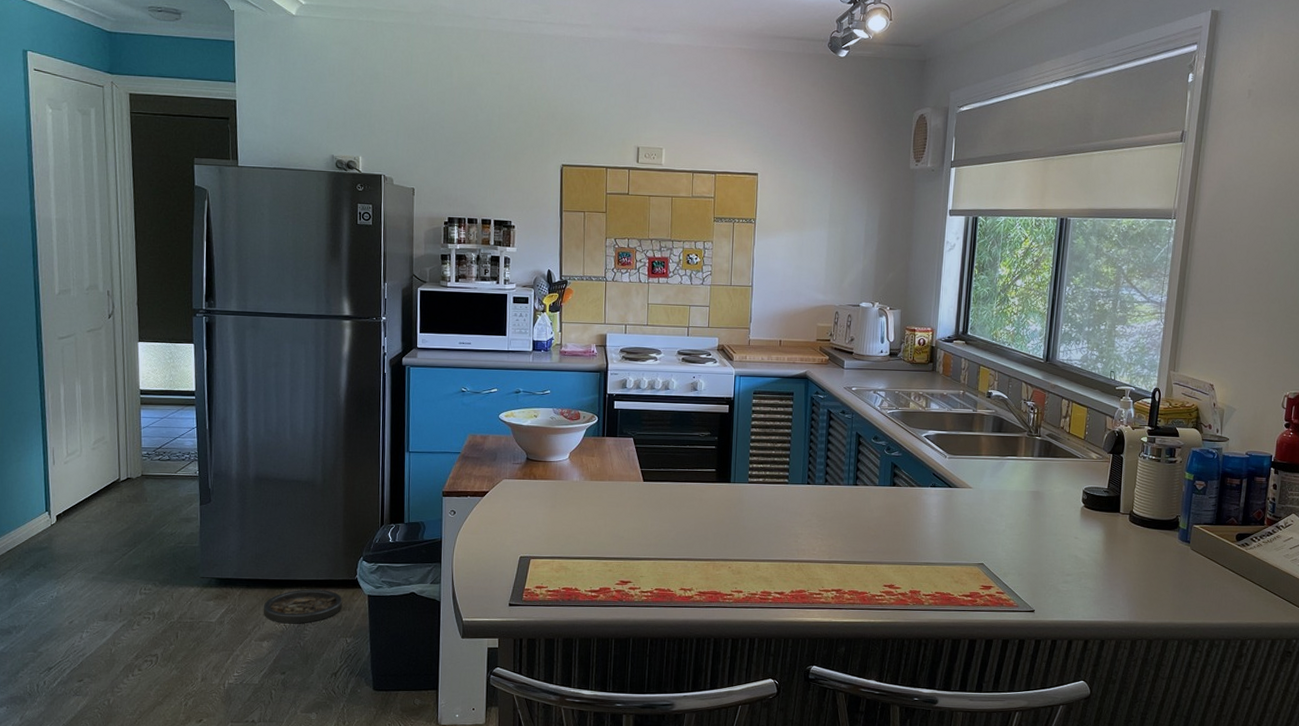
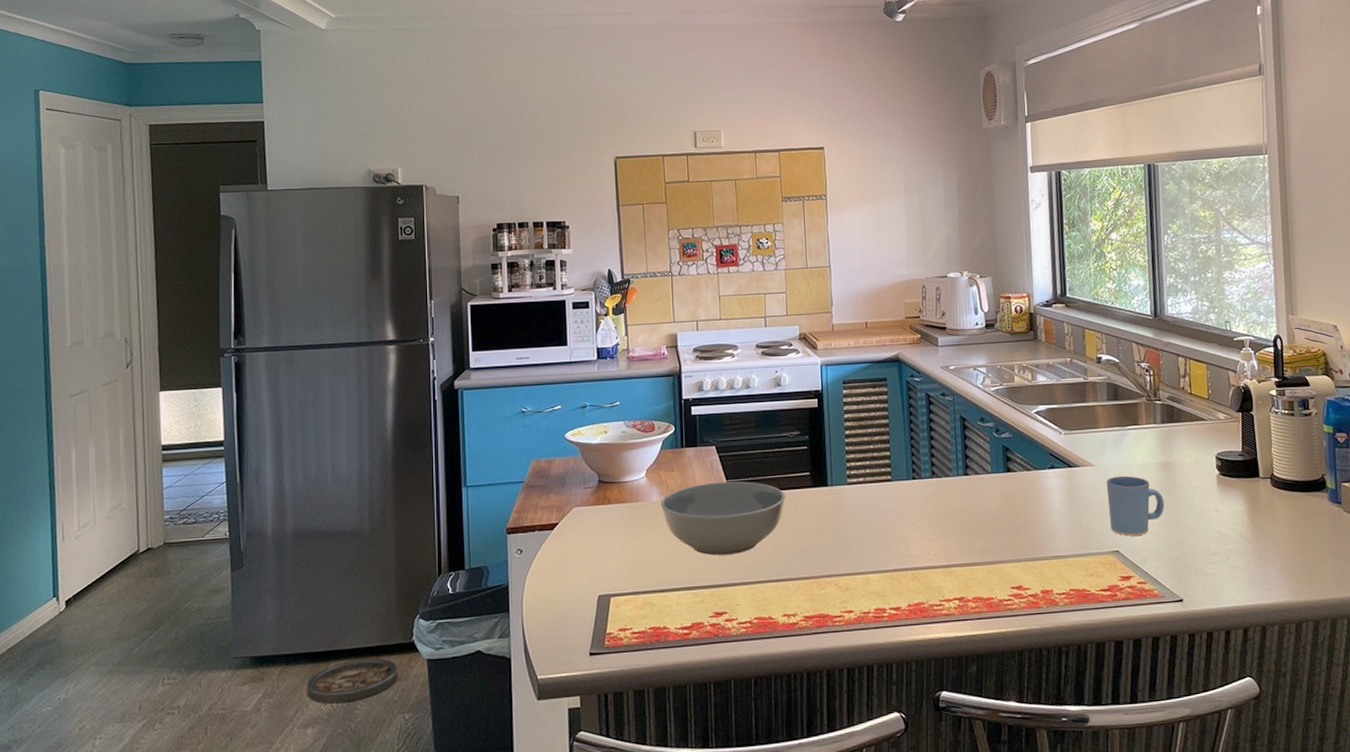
bowl: none [581,469,692,533] -> present [661,481,785,556]
mug: none [979,499,1031,552] -> present [1106,475,1165,536]

